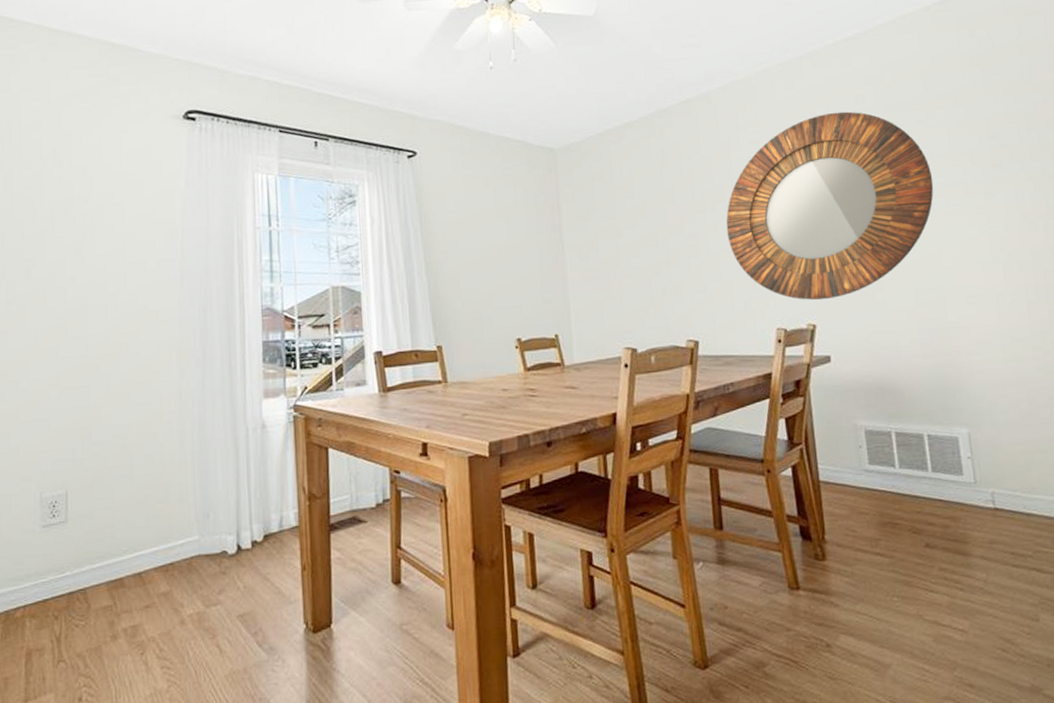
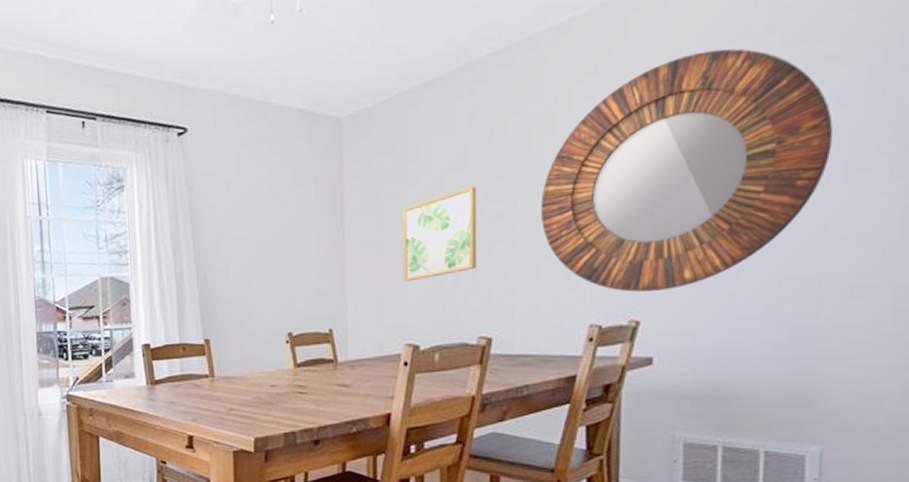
wall art: none [613,210,680,291] -> present [403,187,477,282]

